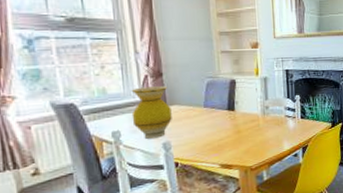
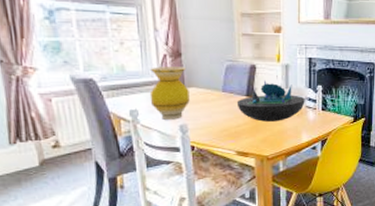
decorative bowl: none [218,94,285,134] -> present [236,81,305,122]

